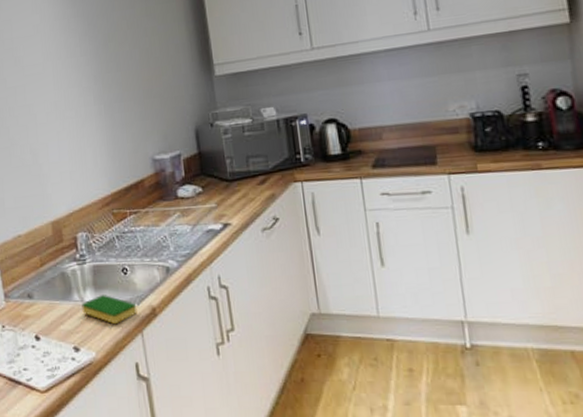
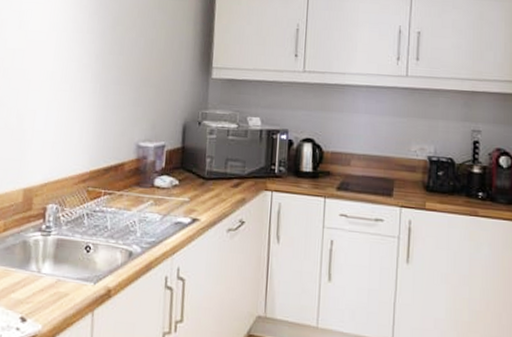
dish sponge: present [82,295,138,325] -> none [37,269,93,301]

